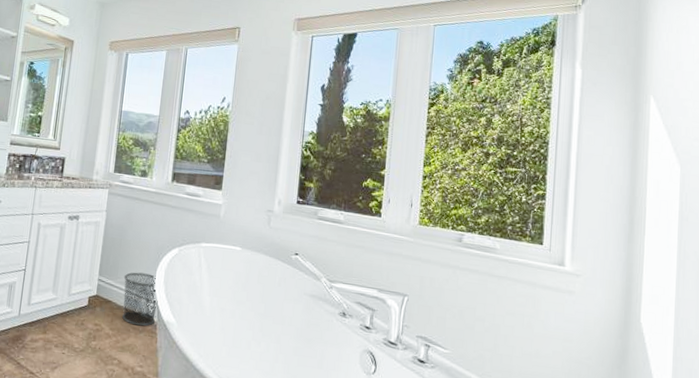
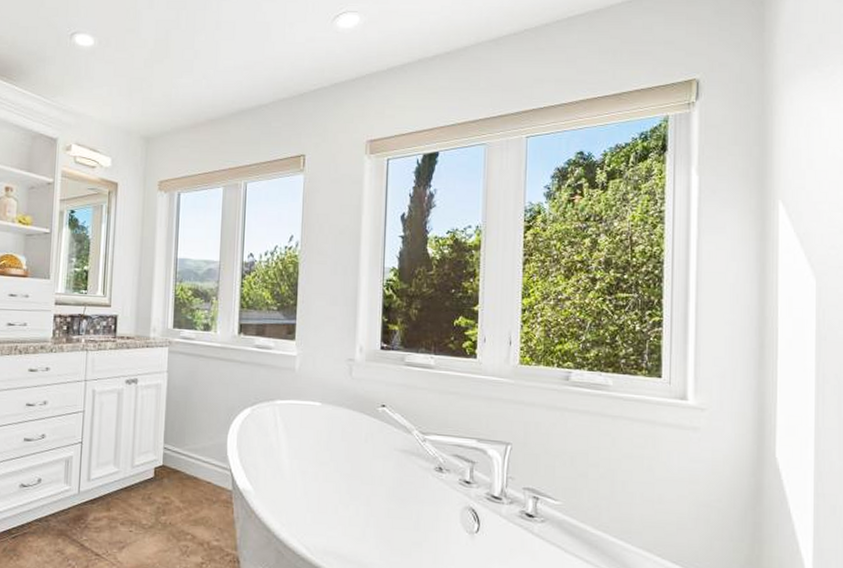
waste bin: present [122,272,158,327] -> none [191,437,232,496]

